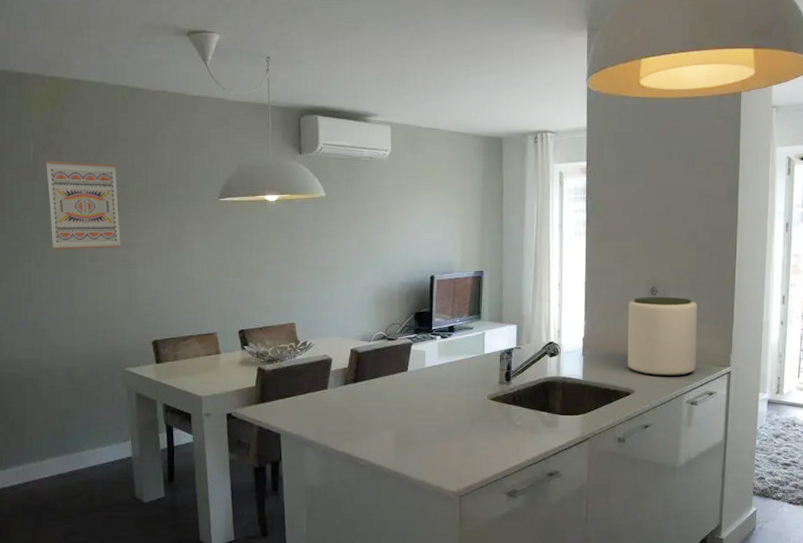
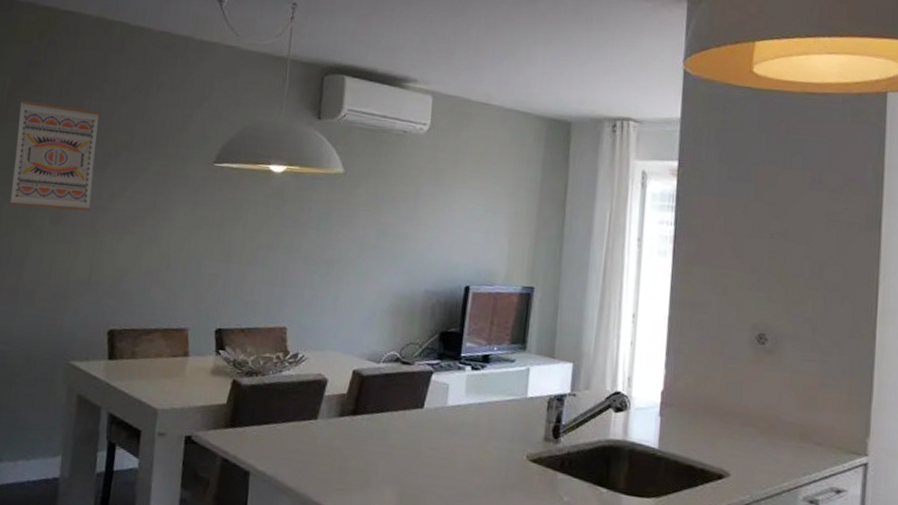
plant pot: present [627,297,697,377] -> none [721,345,822,461]

